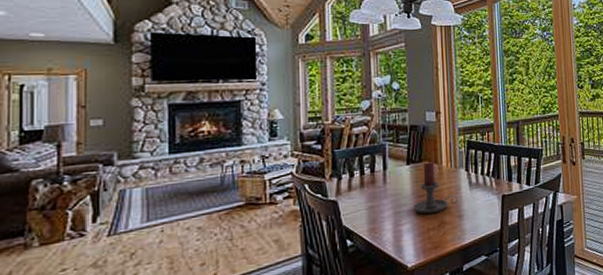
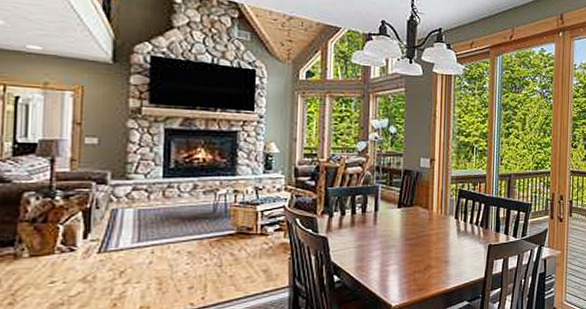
candle holder: present [413,162,457,214] -> none [401,207,445,257]

